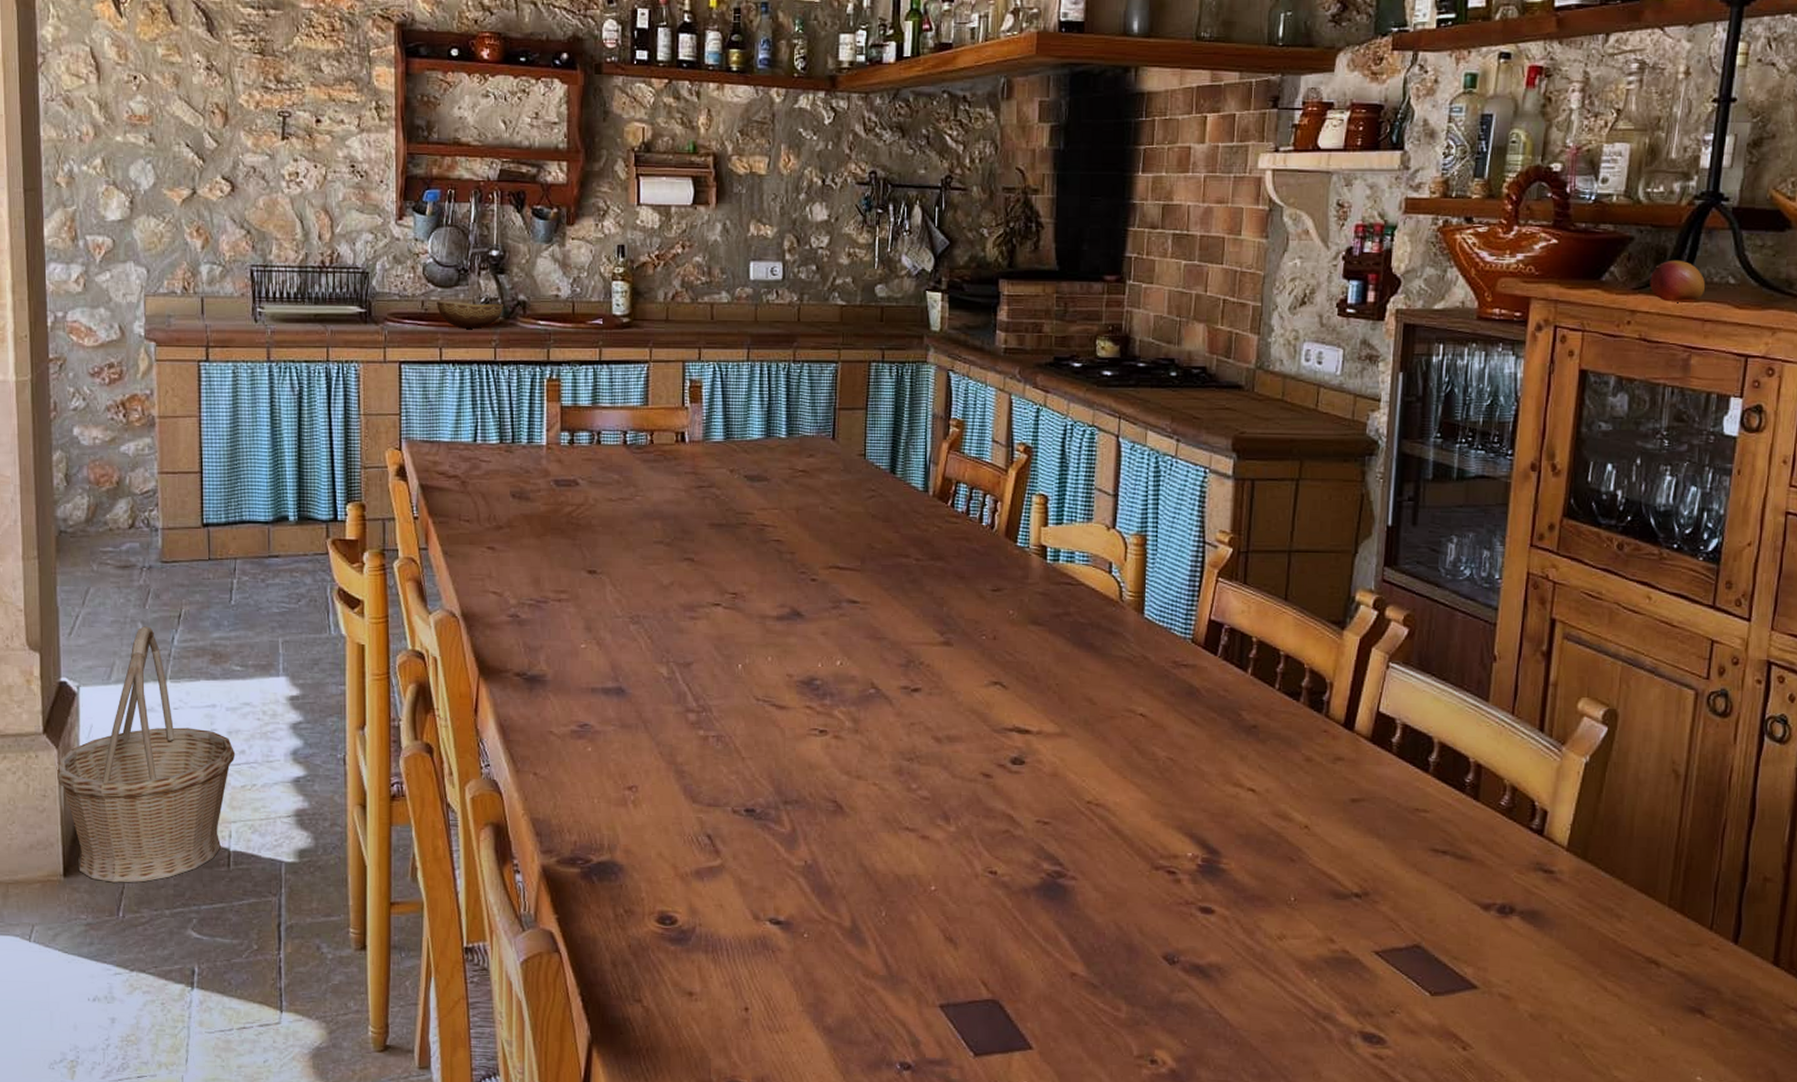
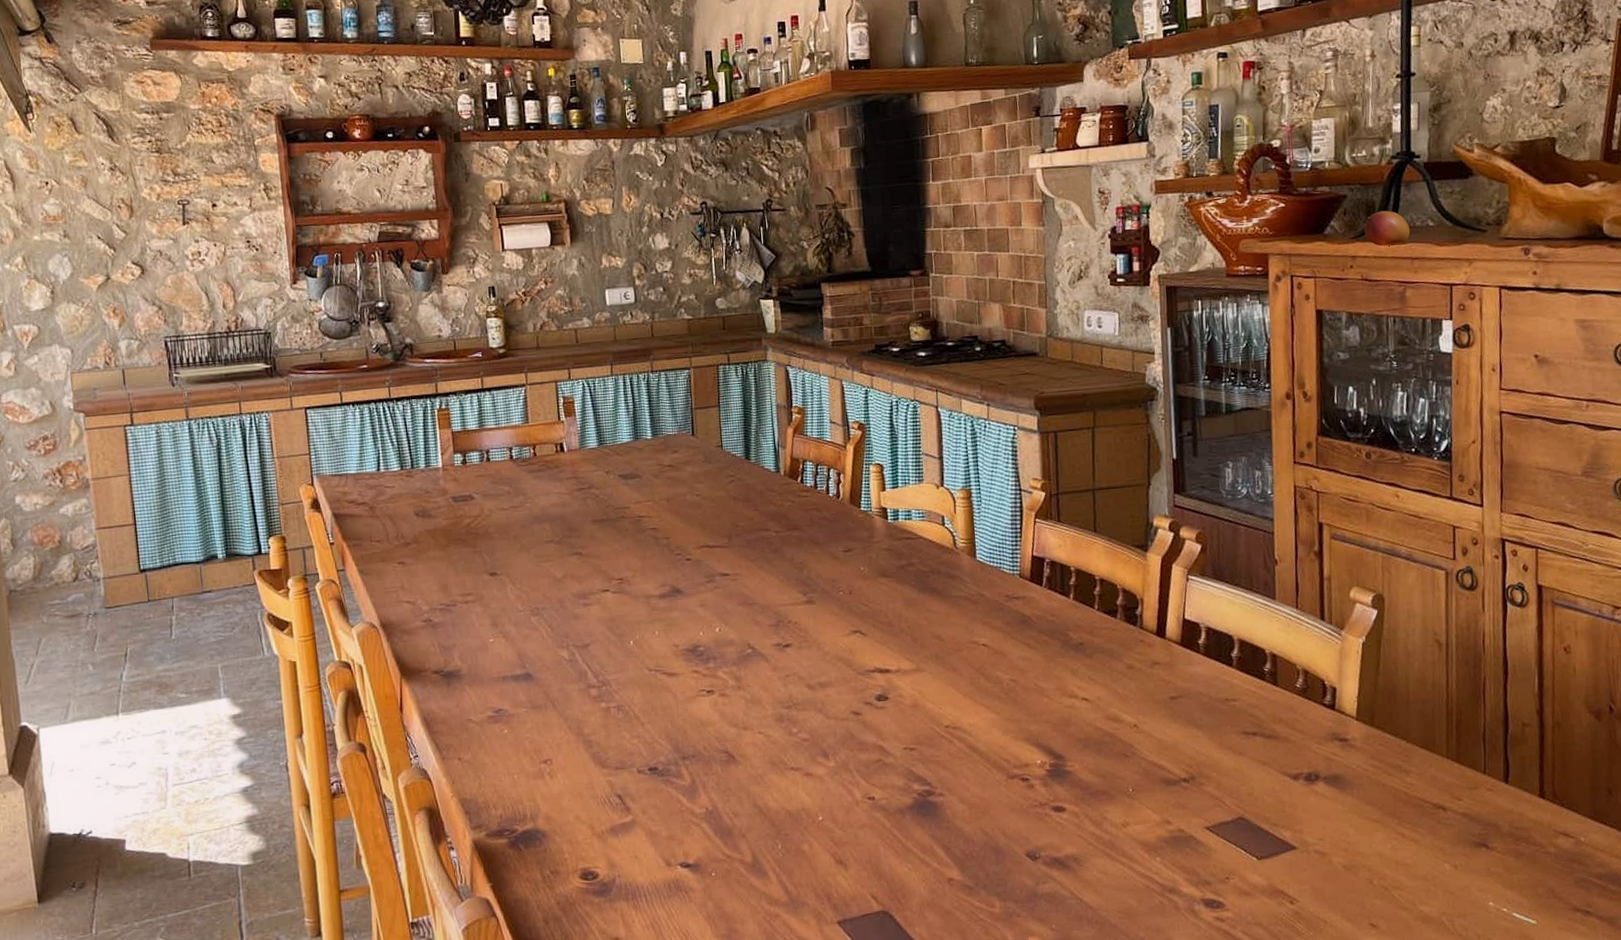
basket: present [56,626,236,883] -> none [23,667,187,904]
bowl: present [437,301,503,329] -> none [333,347,393,373]

